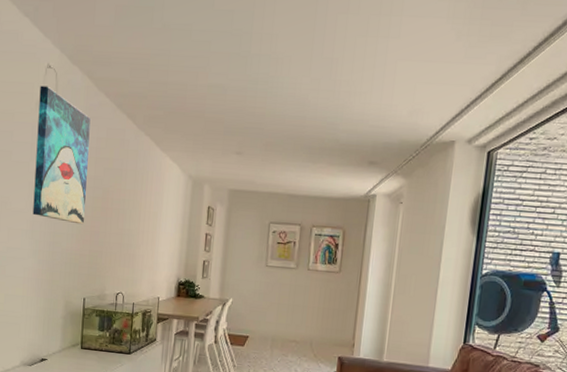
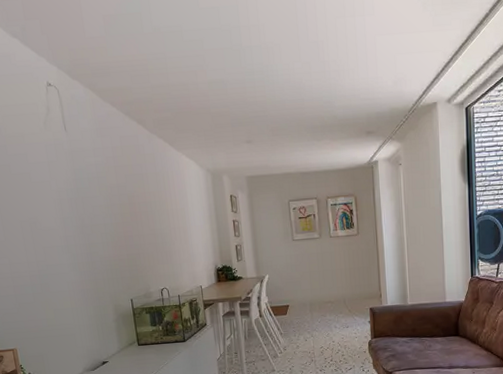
wall art: present [33,85,91,225] -> none [44,104,116,232]

